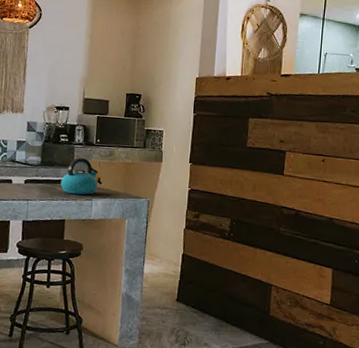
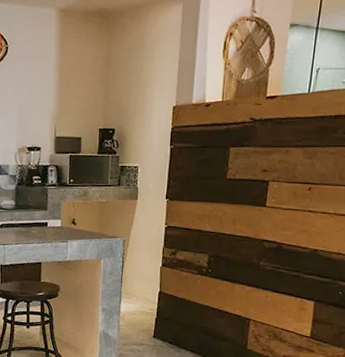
kettle: present [61,158,98,195] -> none [35,199,73,237]

